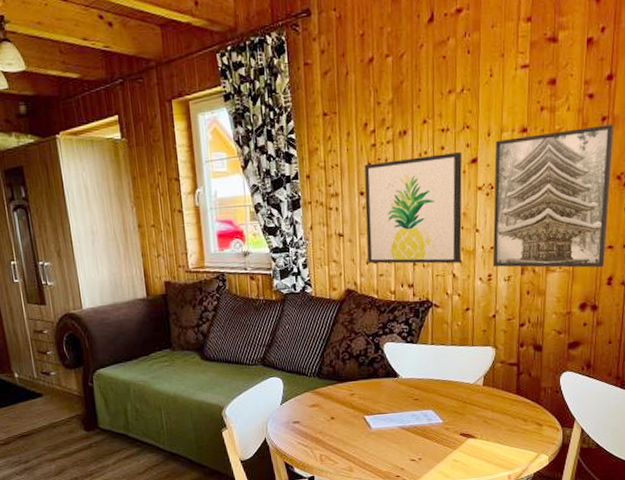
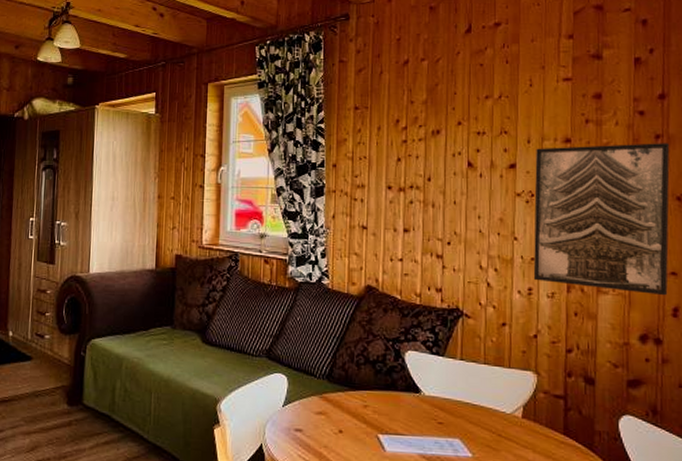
wall art: present [364,152,462,264] -> none [392,156,500,271]

